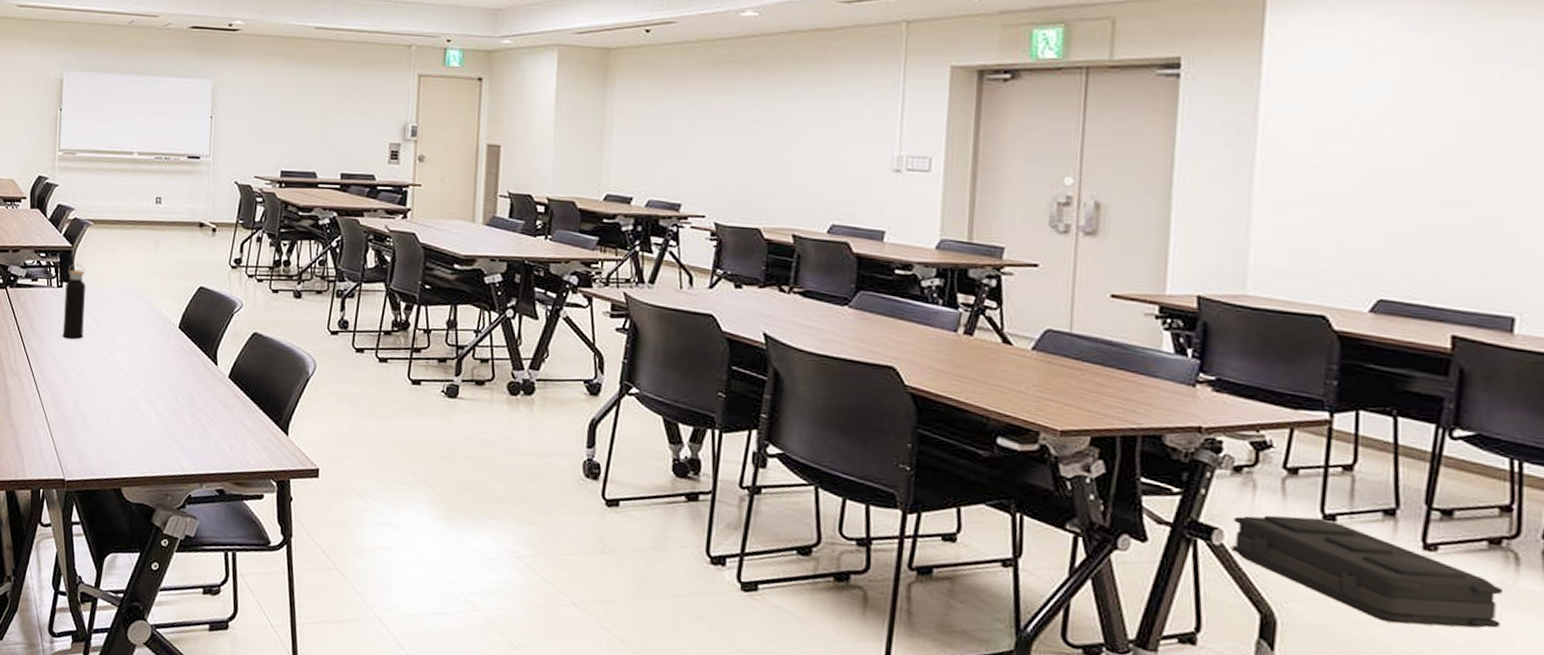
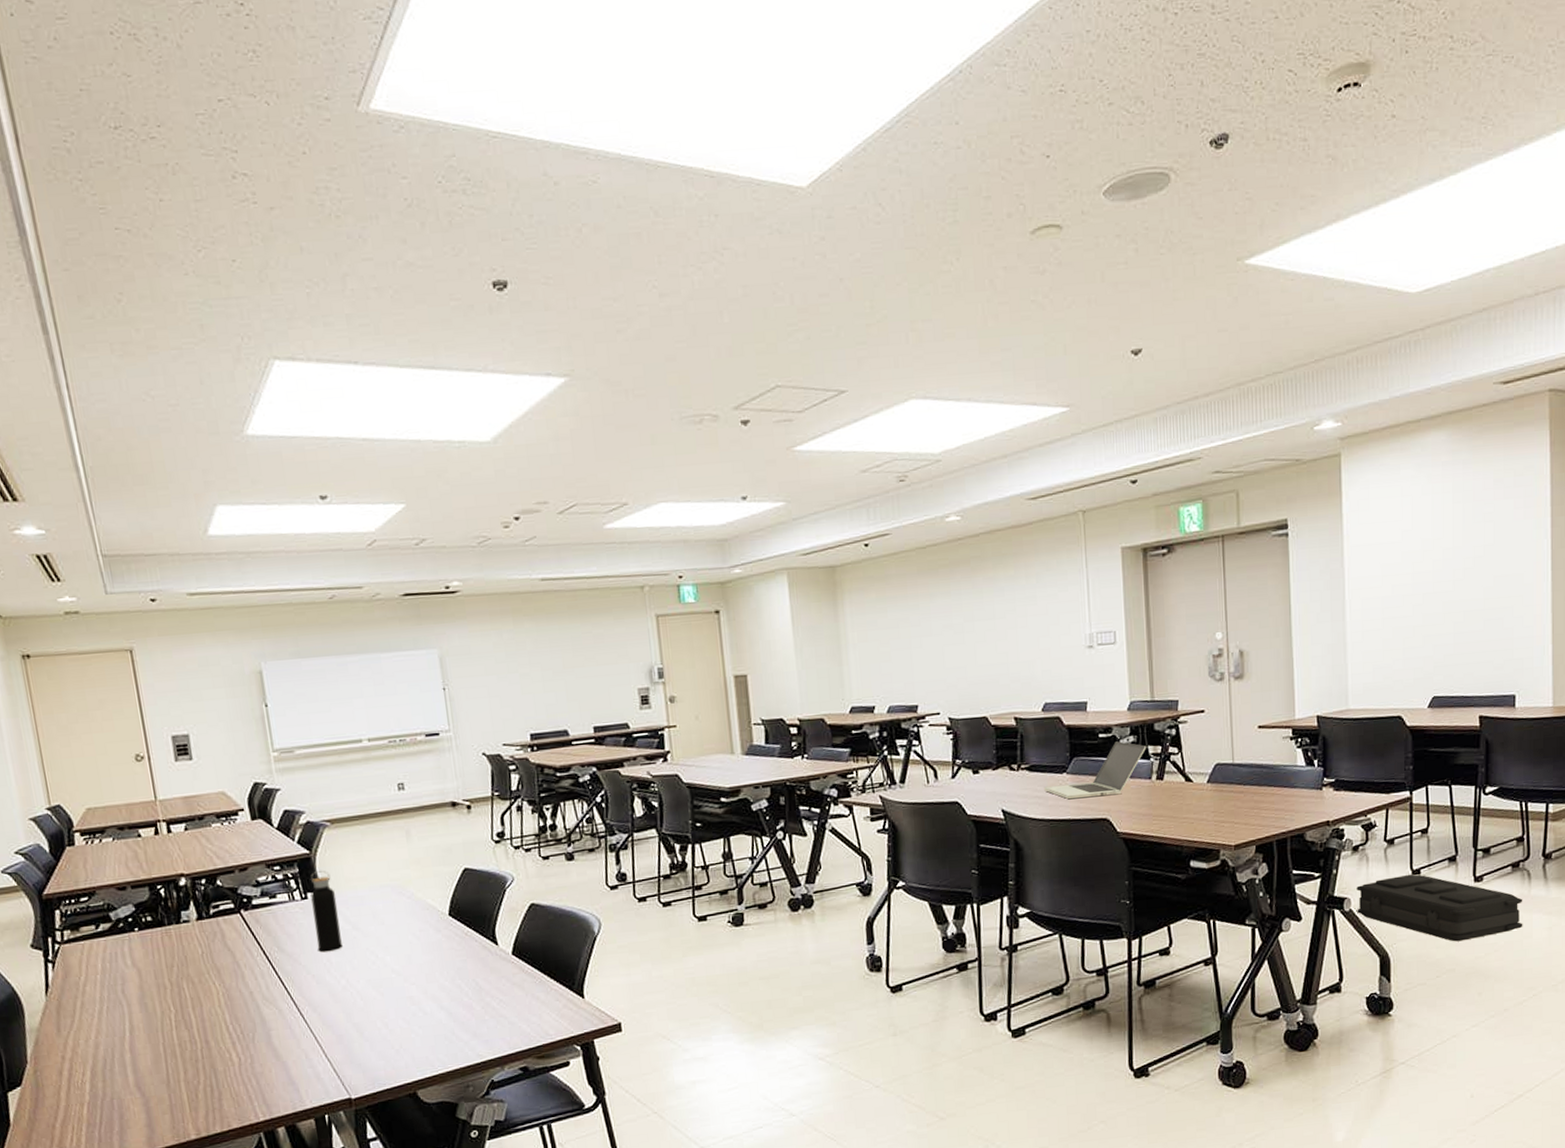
laptop: none [818,281,956,343] -> present [1044,741,1147,800]

